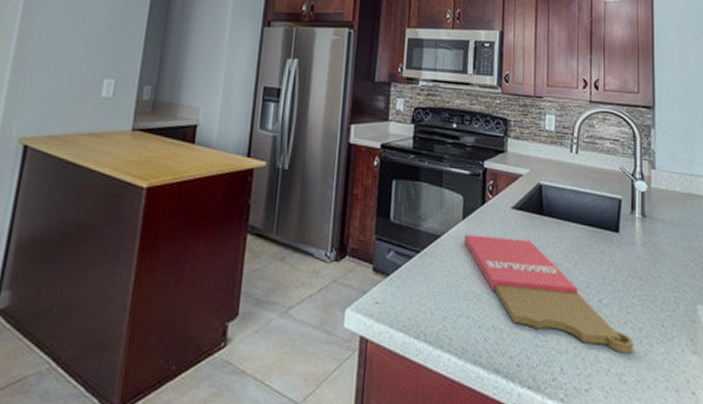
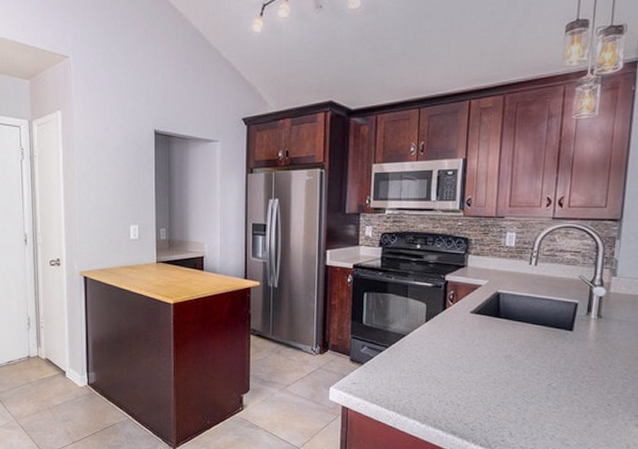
cutting board: present [464,234,633,353] -> none [427,334,579,424]

